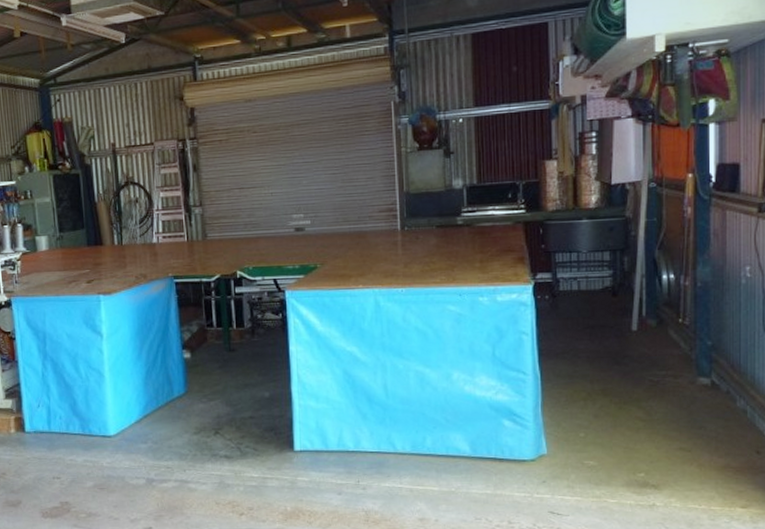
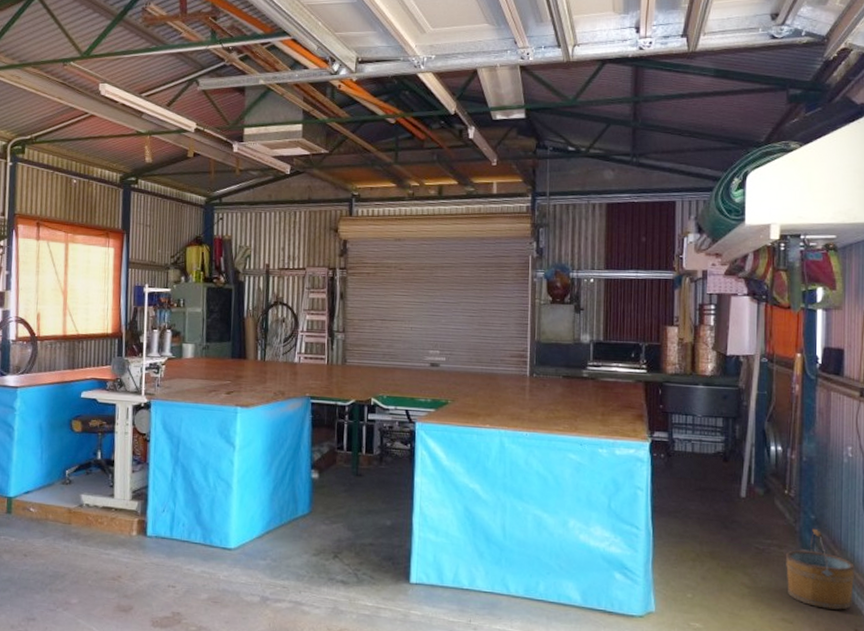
bucket: none [682,354,755,434] -> present [786,528,854,610]

